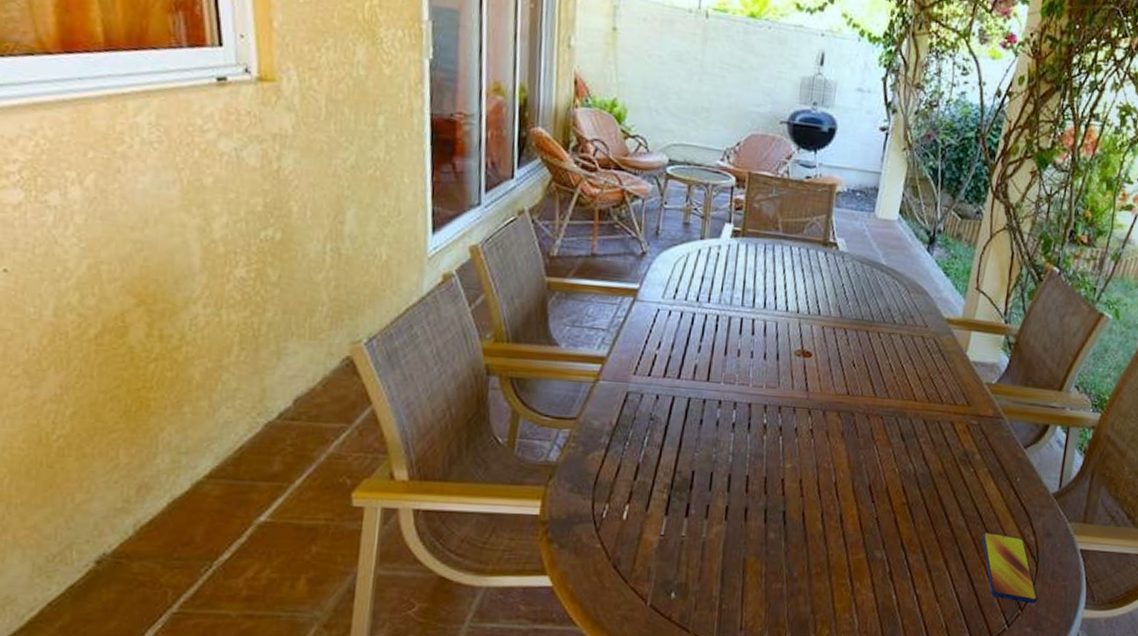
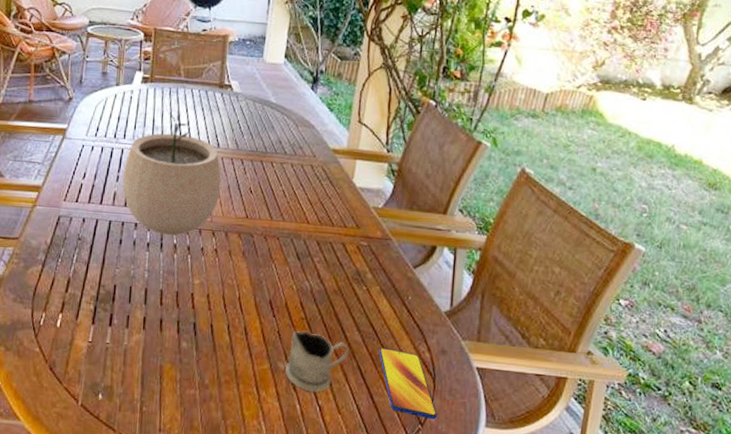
plant pot: none [704,271,821,415] -> present [122,111,222,236]
tea glass holder: none [882,517,952,582] -> present [285,331,349,393]

